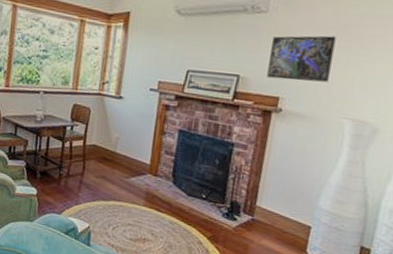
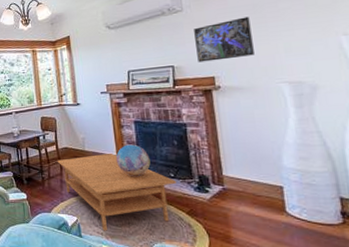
coffee table: none [81,157,206,244] -> present [57,154,176,231]
decorative sphere: none [147,154,186,191] -> present [115,144,151,176]

